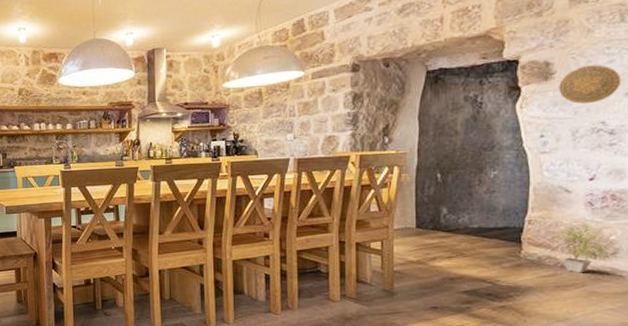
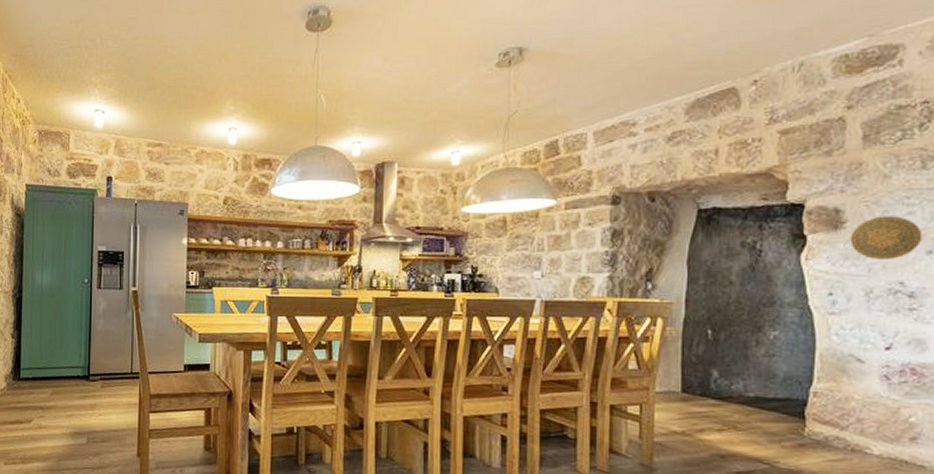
potted plant: present [553,222,619,273] -> none [843,399,919,460]

